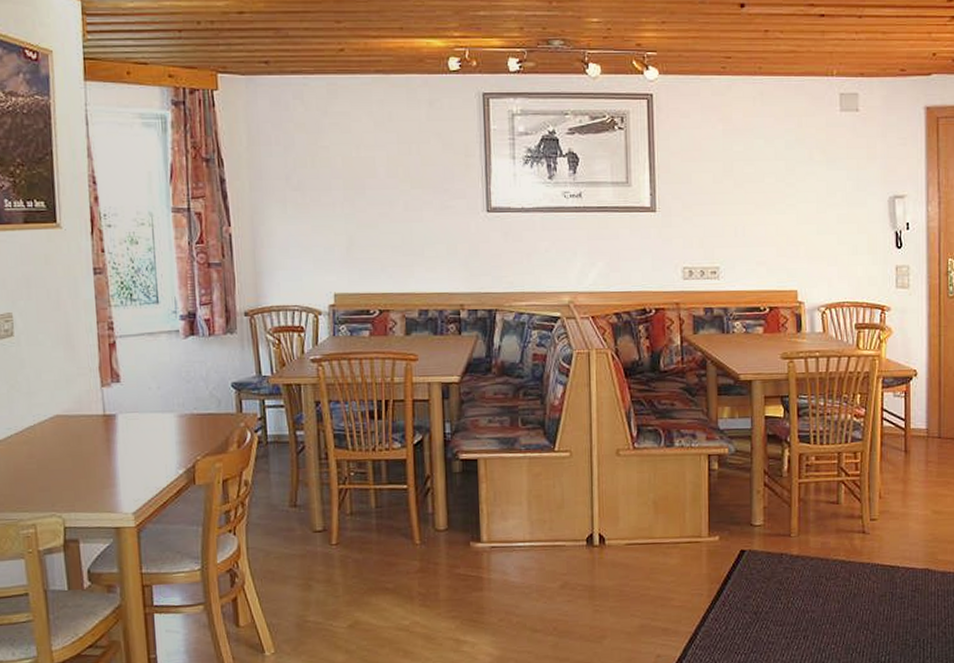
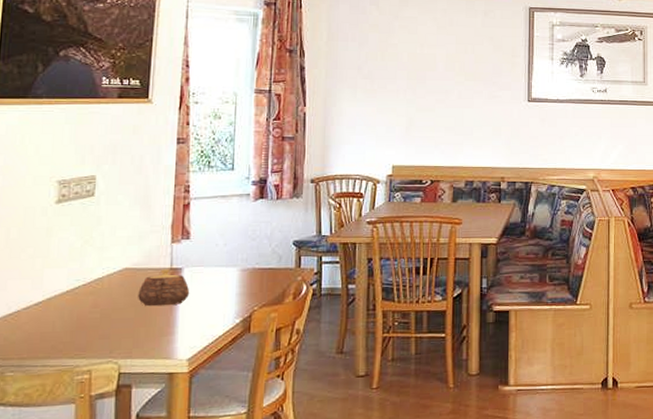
teapot: none [73,416,127,457] -> present [138,269,190,307]

